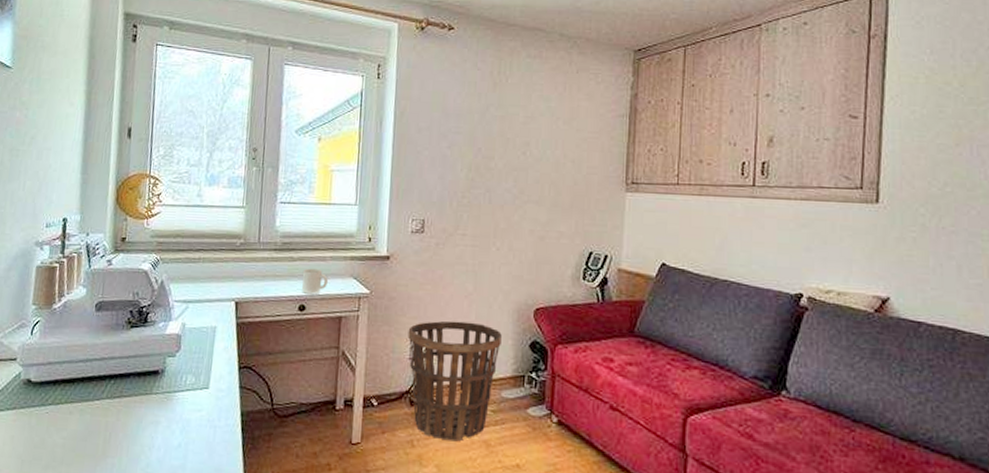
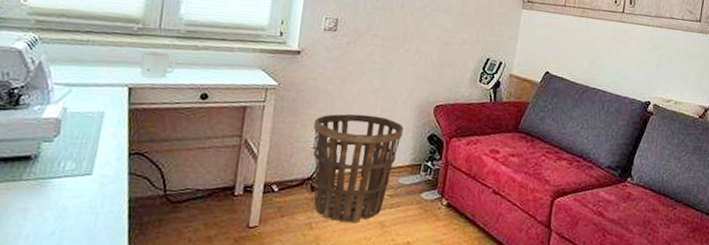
mug: none [244,265,276,292] -> present [140,51,177,79]
mug: present [301,268,328,294] -> none [204,57,235,84]

